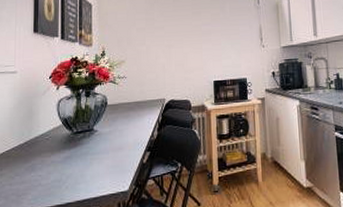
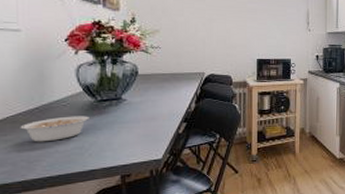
legume: none [12,146,75,176] -> present [20,114,100,142]

